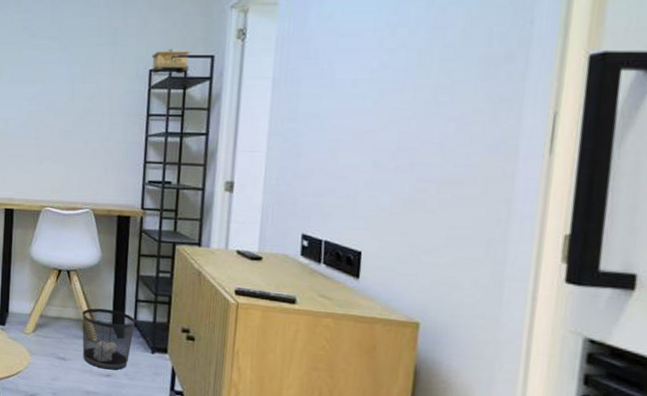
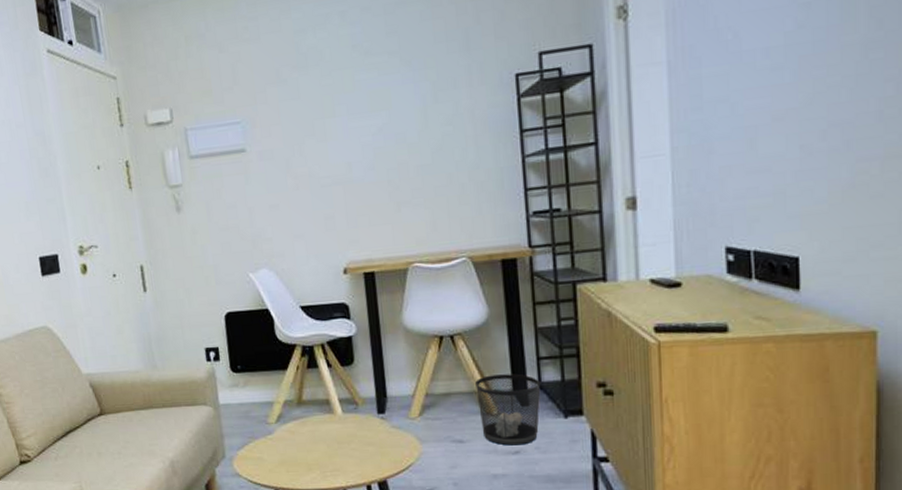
decorative box: present [150,49,191,73] -> none [516,43,565,78]

